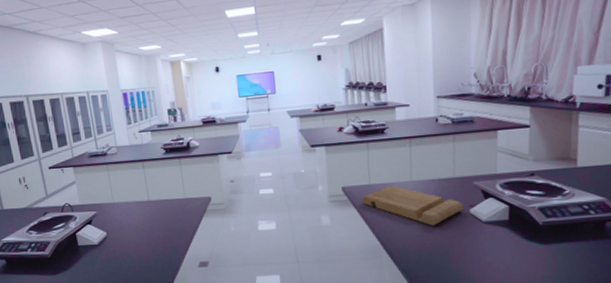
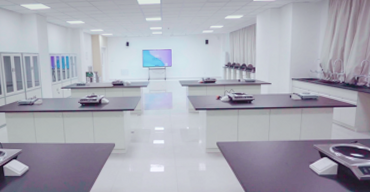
cutting board: present [362,185,463,226] -> none [231,143,305,176]

